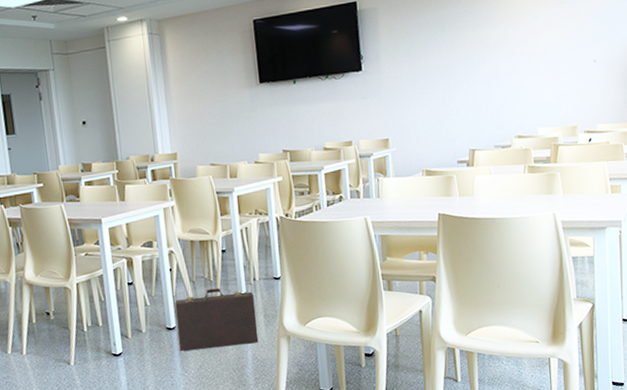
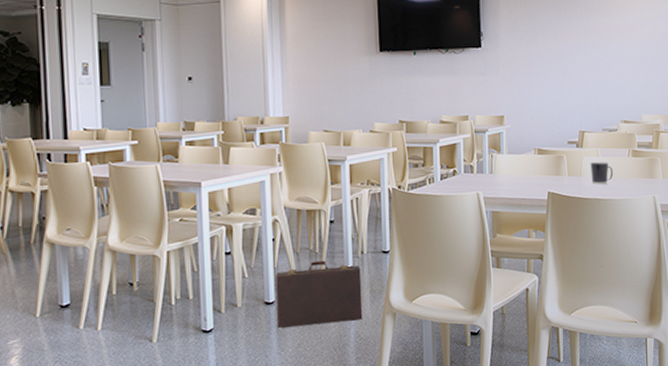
mug: none [483,180,508,204] -> present [590,161,613,185]

